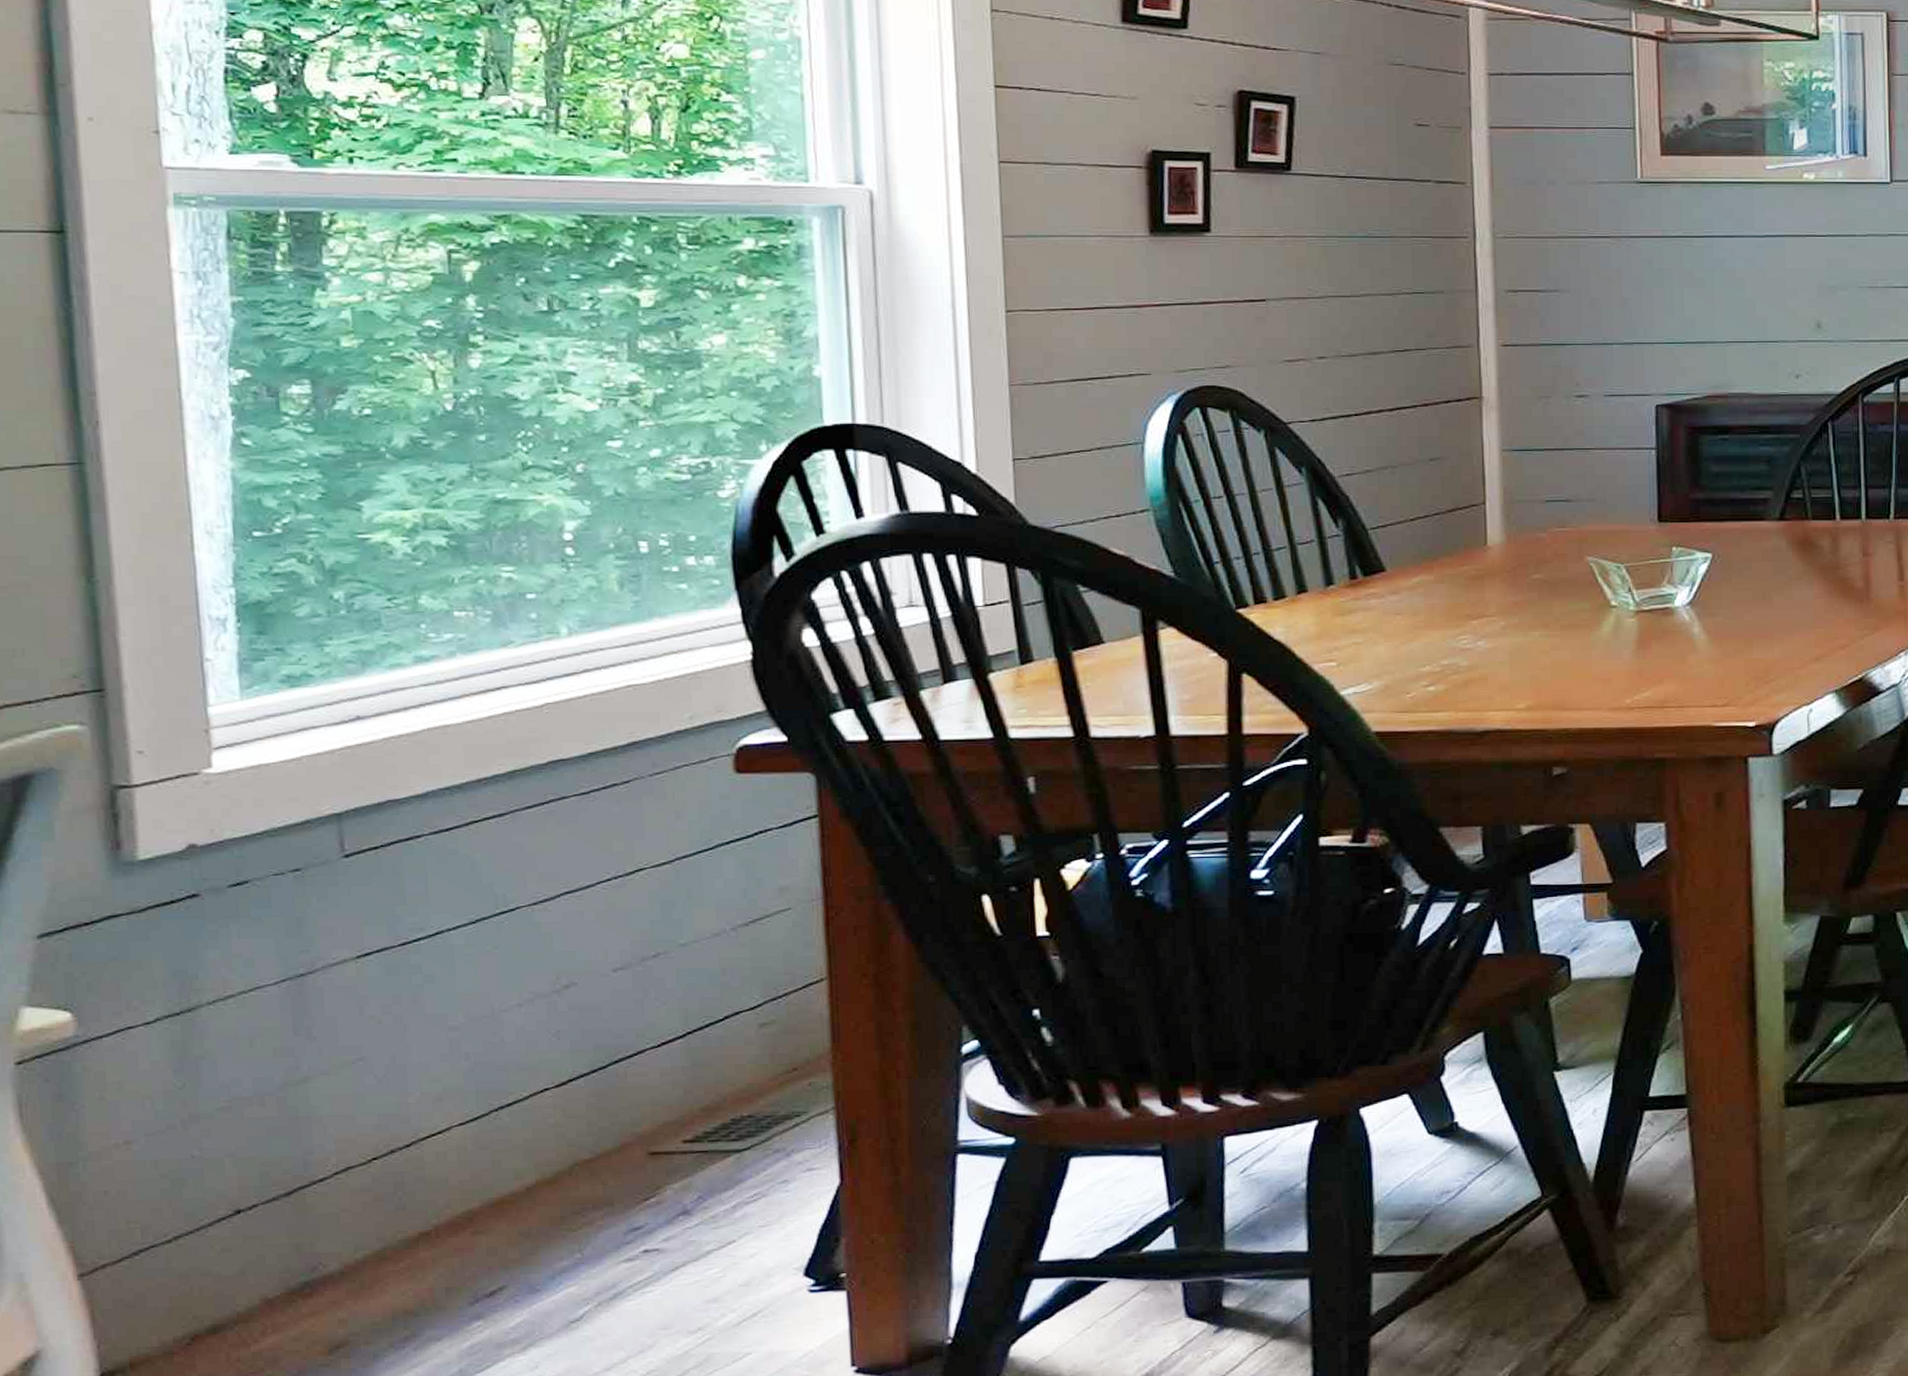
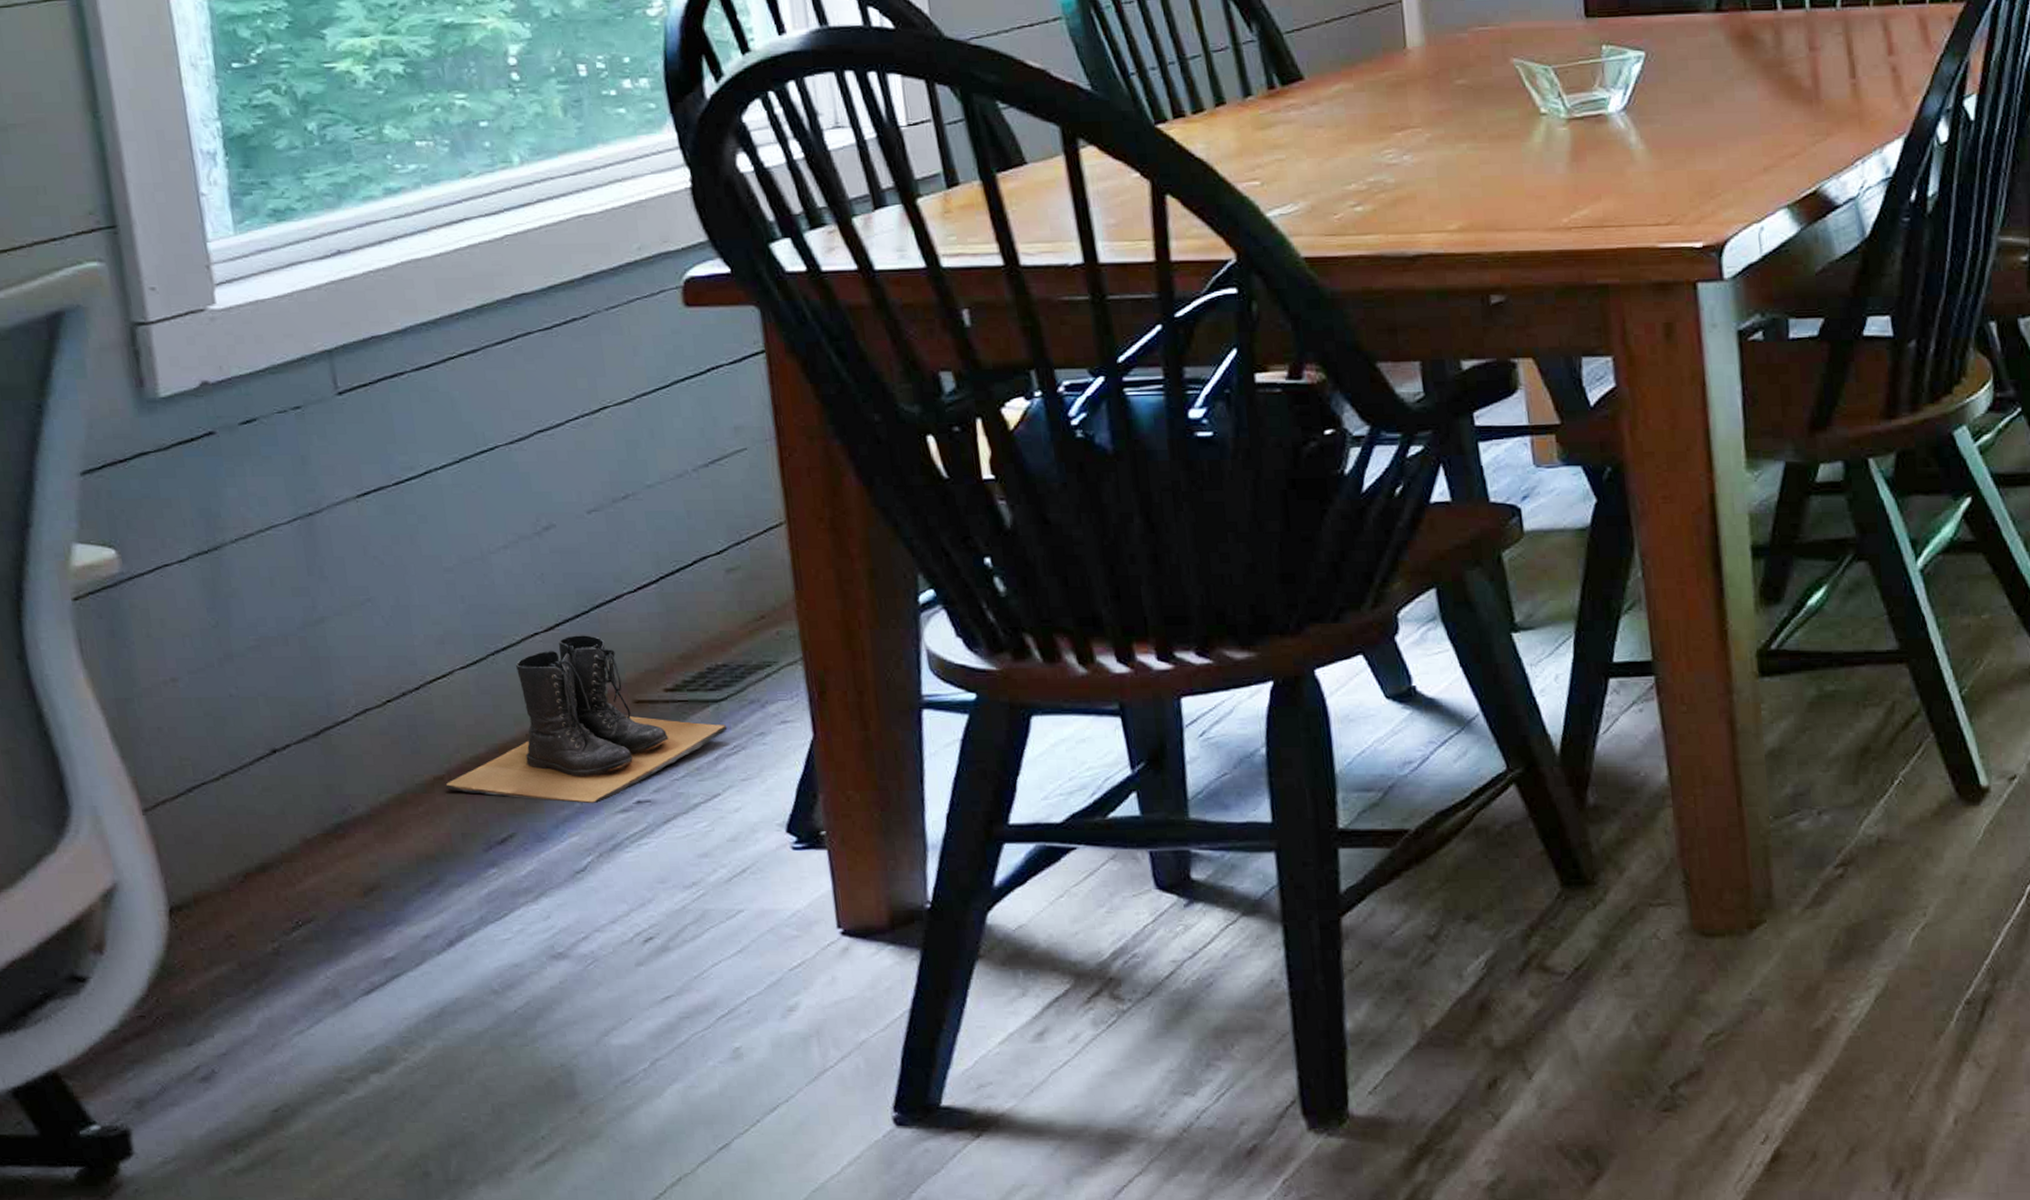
boots: none [432,1089,748,1255] -> present [445,634,728,804]

